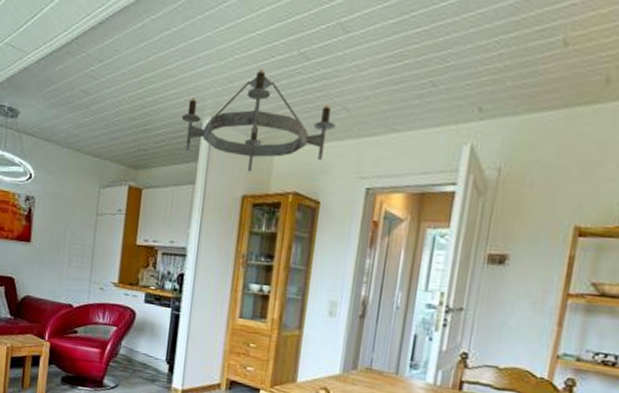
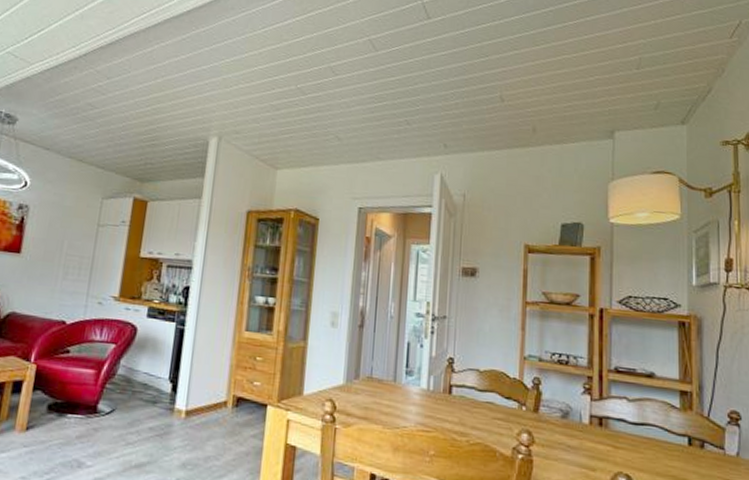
chandelier: present [181,68,336,172] -> none [188,98,330,189]

